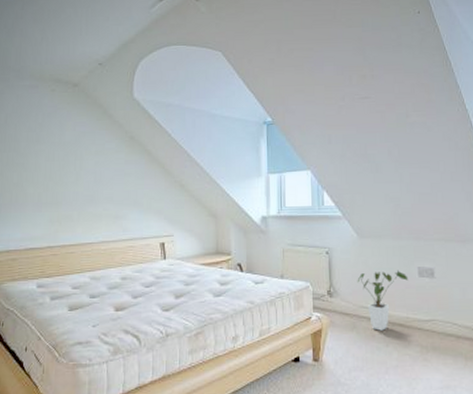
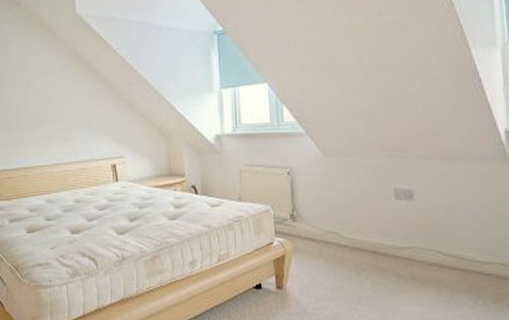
house plant: present [357,270,409,331] -> none [323,192,383,258]

